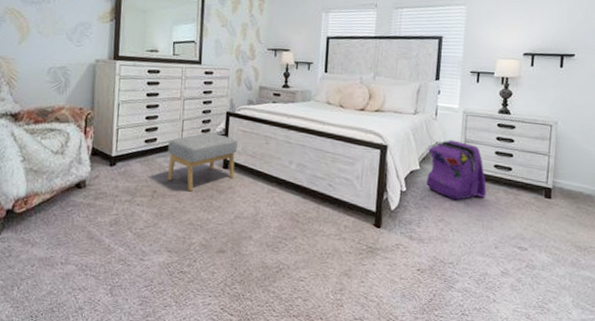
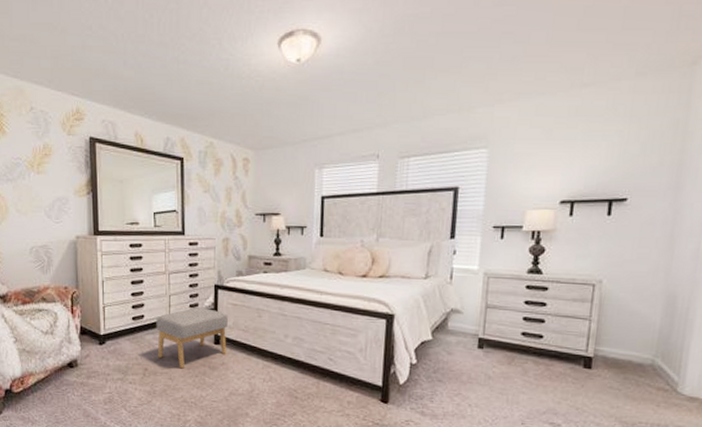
backpack: present [426,140,487,201] -> none [440,306,512,373]

